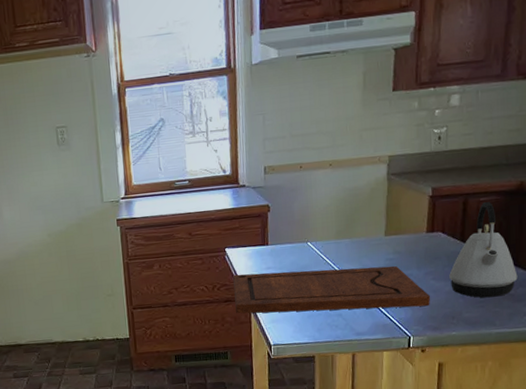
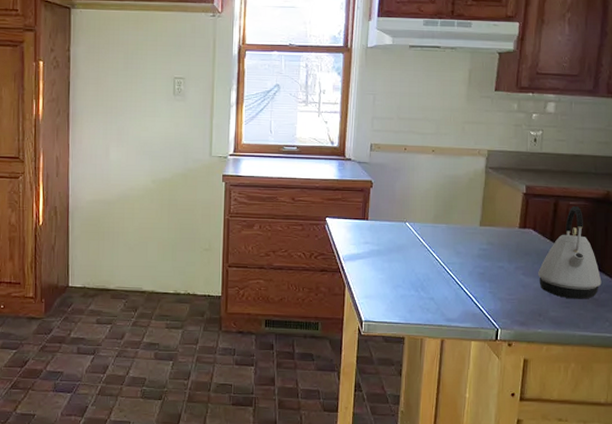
cutting board: present [233,265,430,314] -> none [331,245,519,301]

